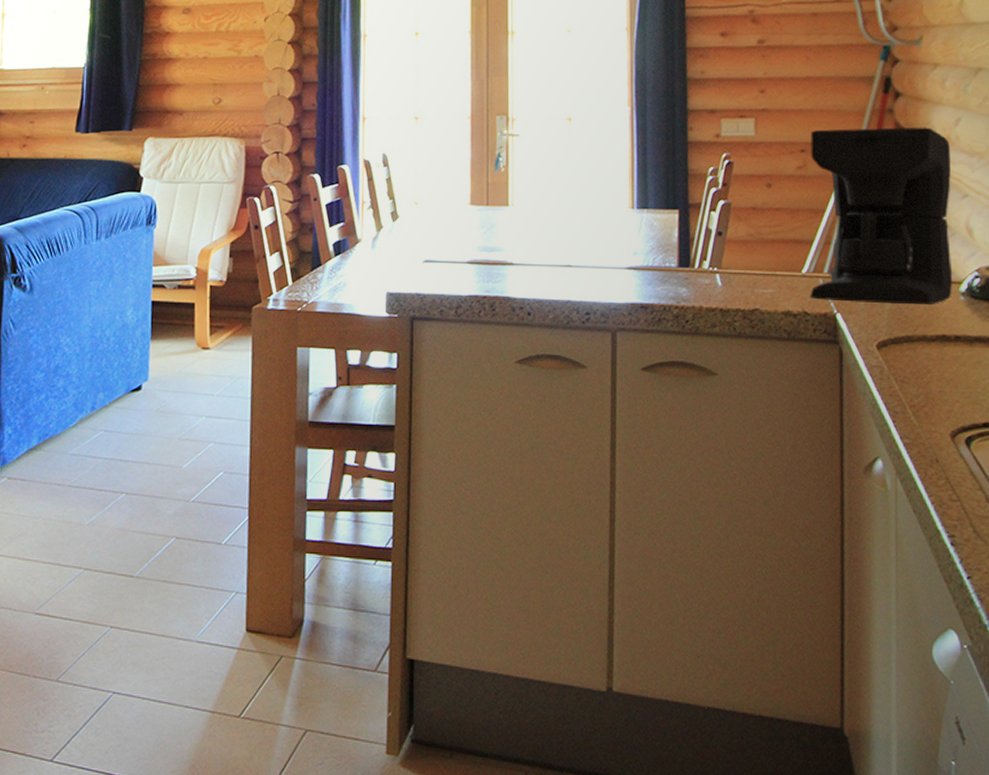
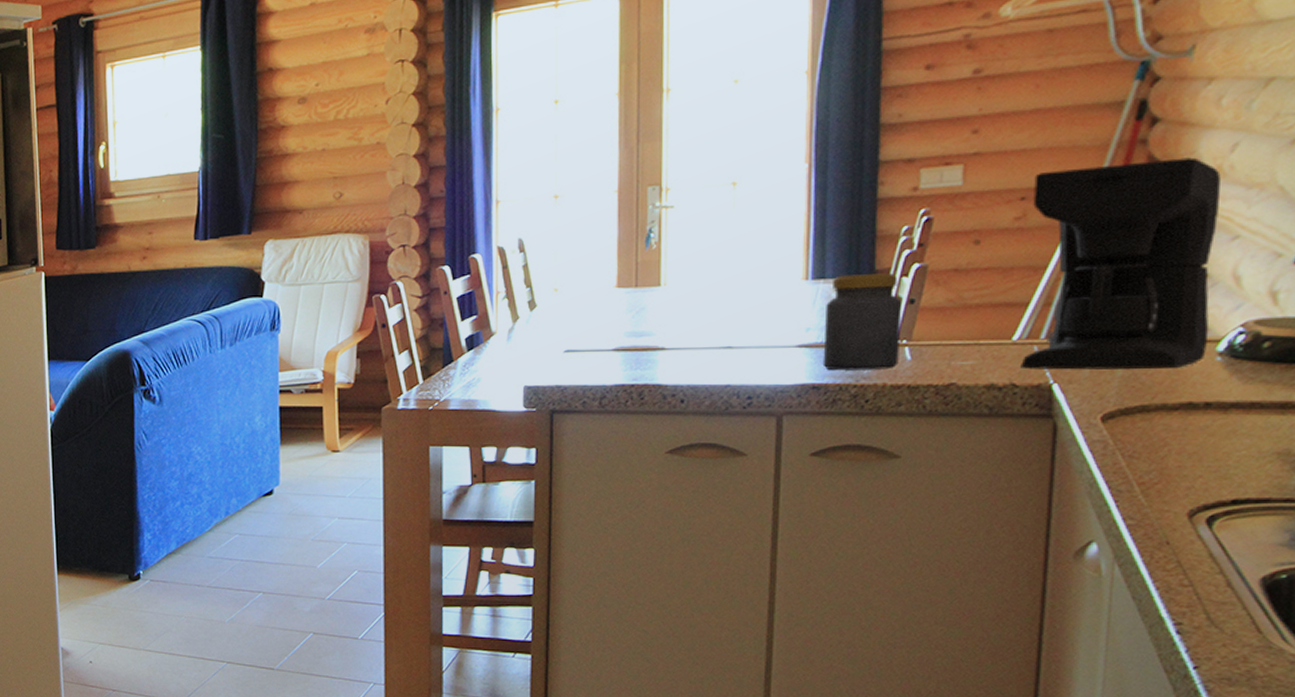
jar: none [649,206,713,294] -> present [822,273,903,371]

